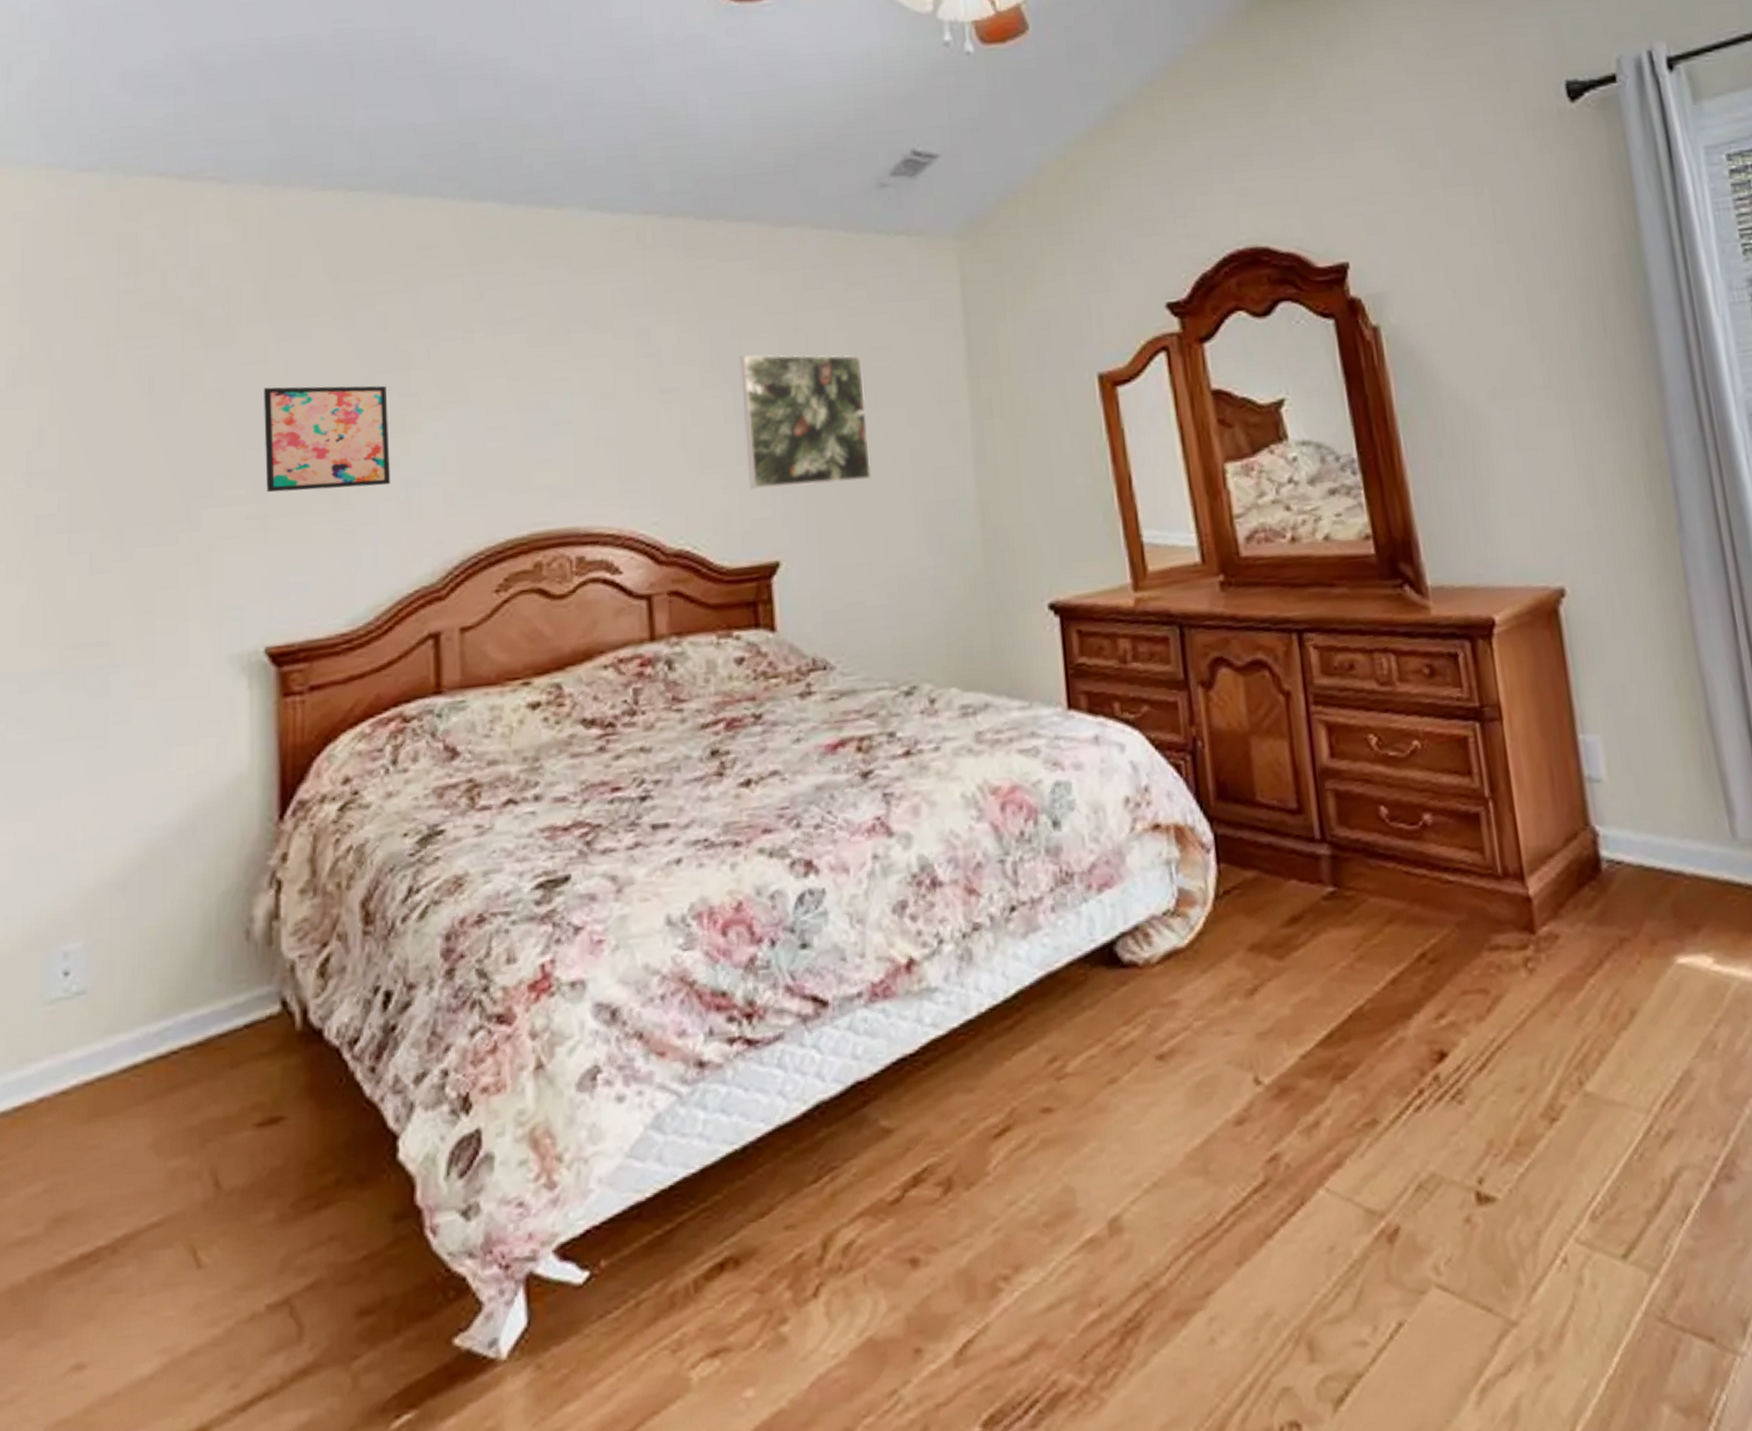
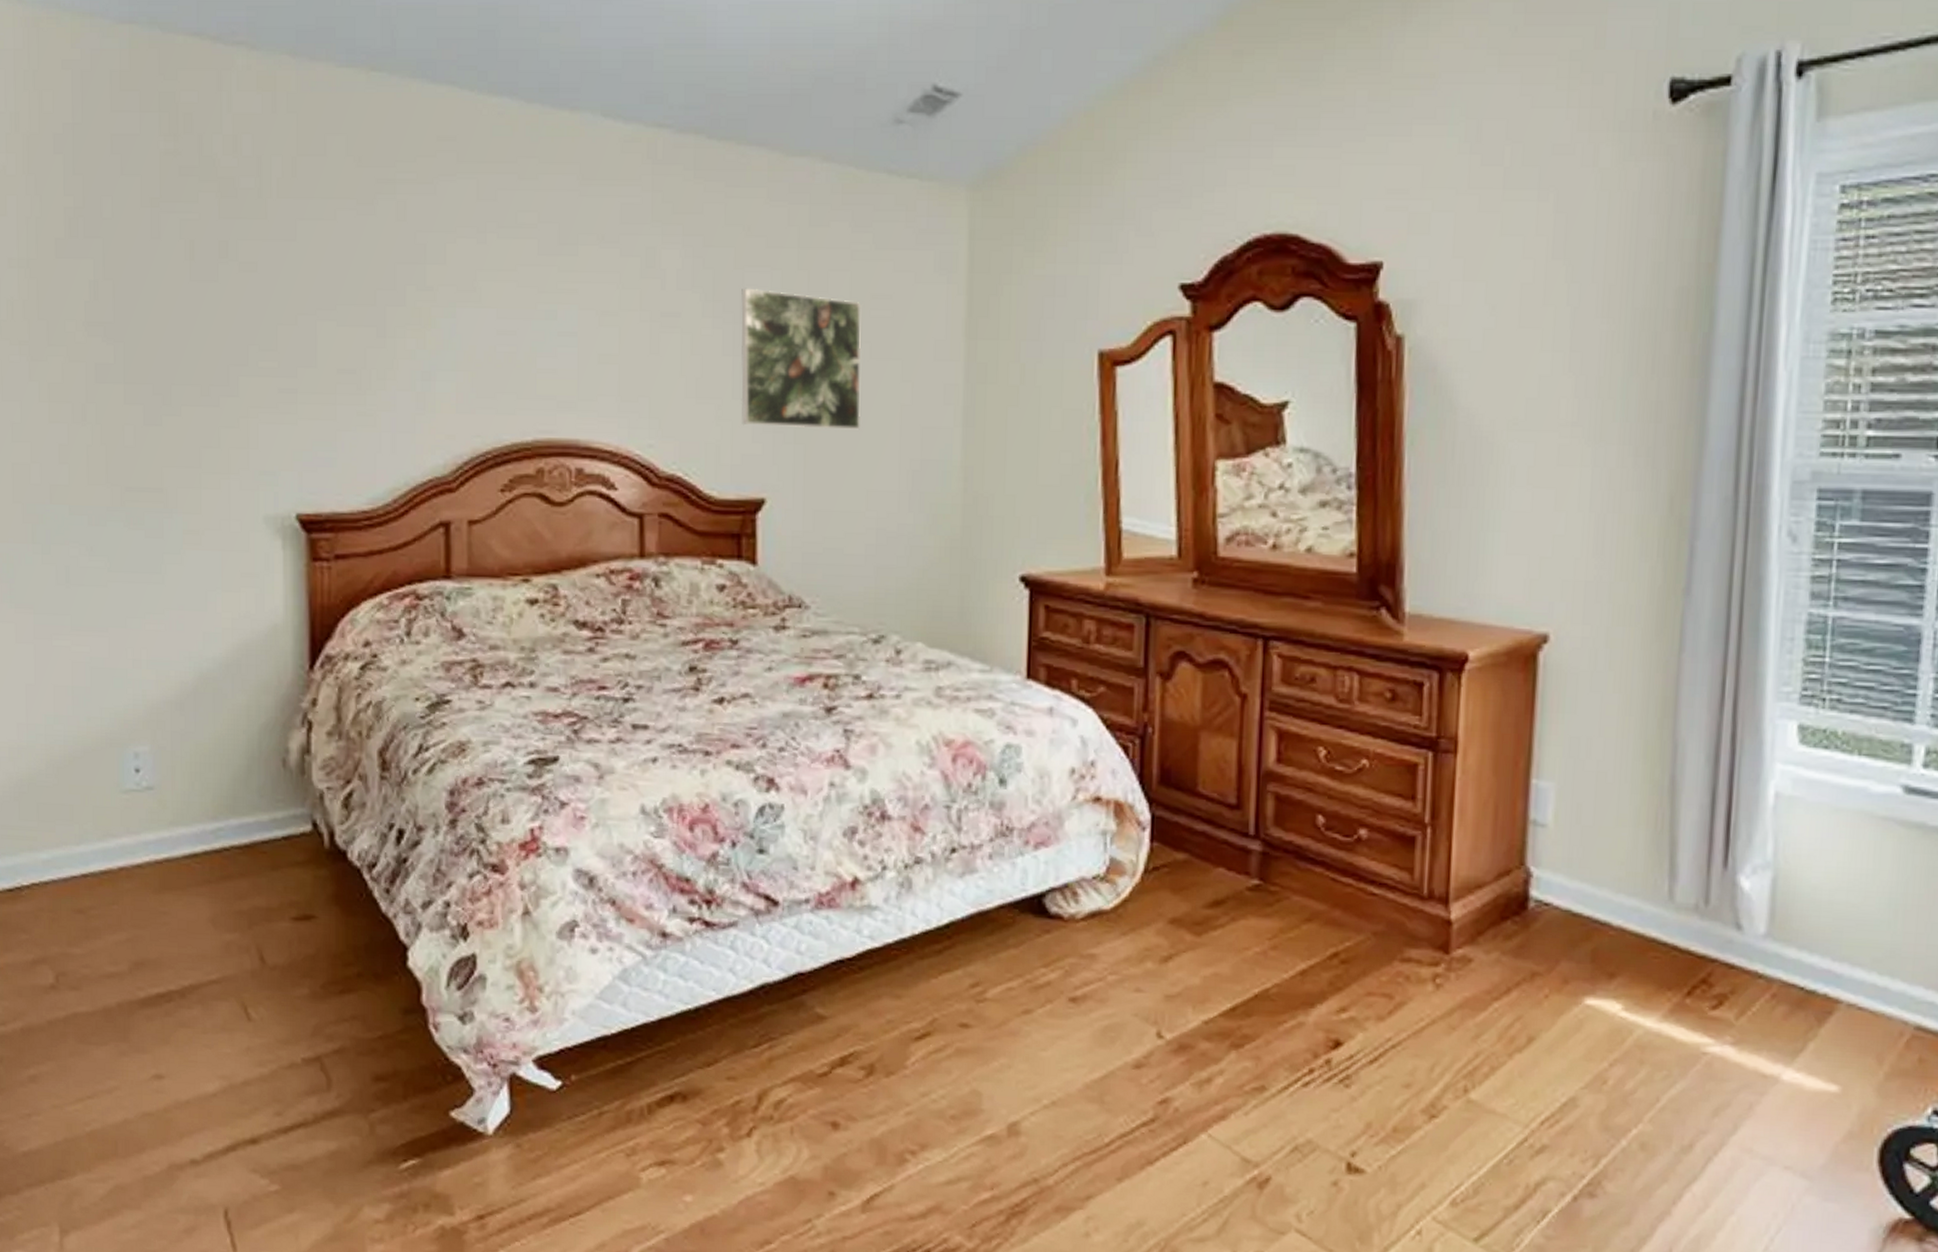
wall art: present [263,385,390,493] -> none [292,265,407,376]

